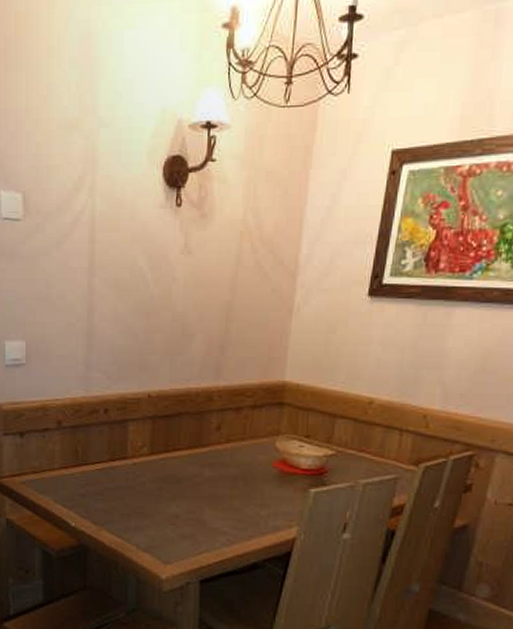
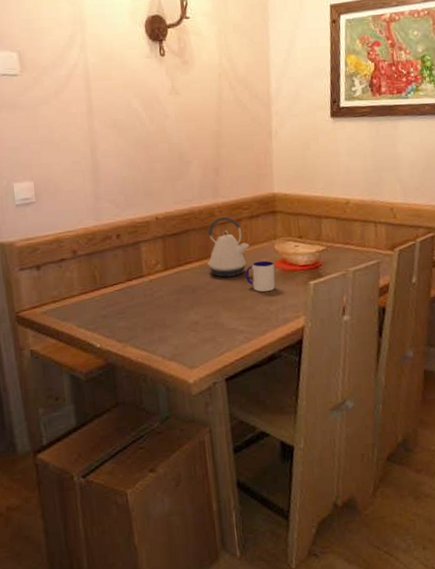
kettle: none [197,402,247,472] -> present [207,216,250,278]
mug: none [237,458,272,493] -> present [245,260,275,292]

